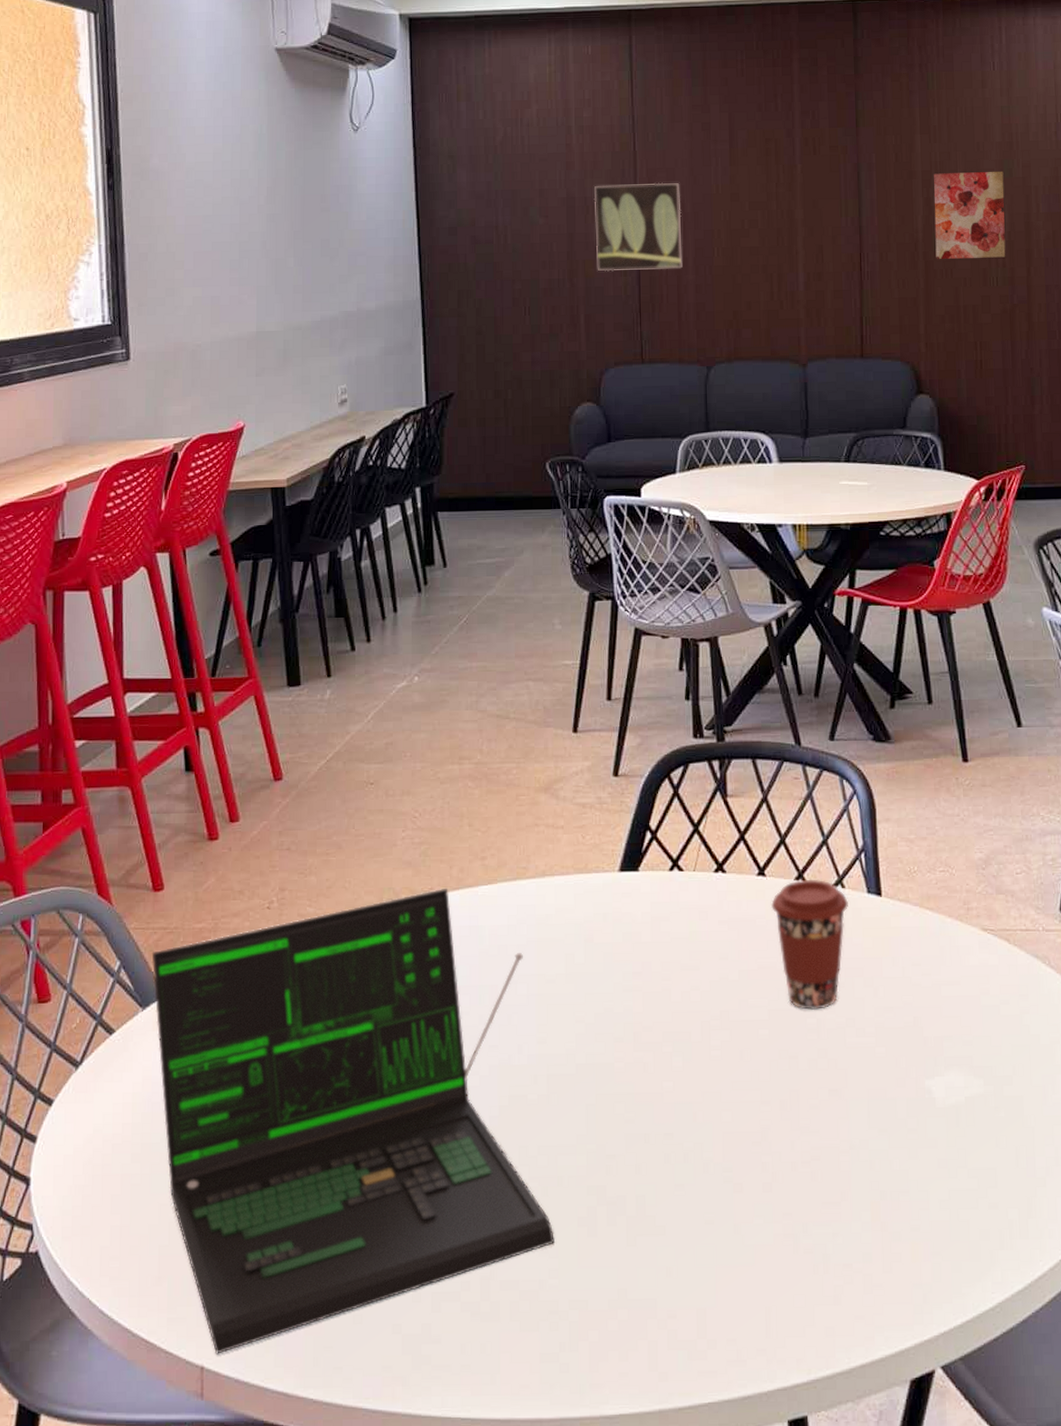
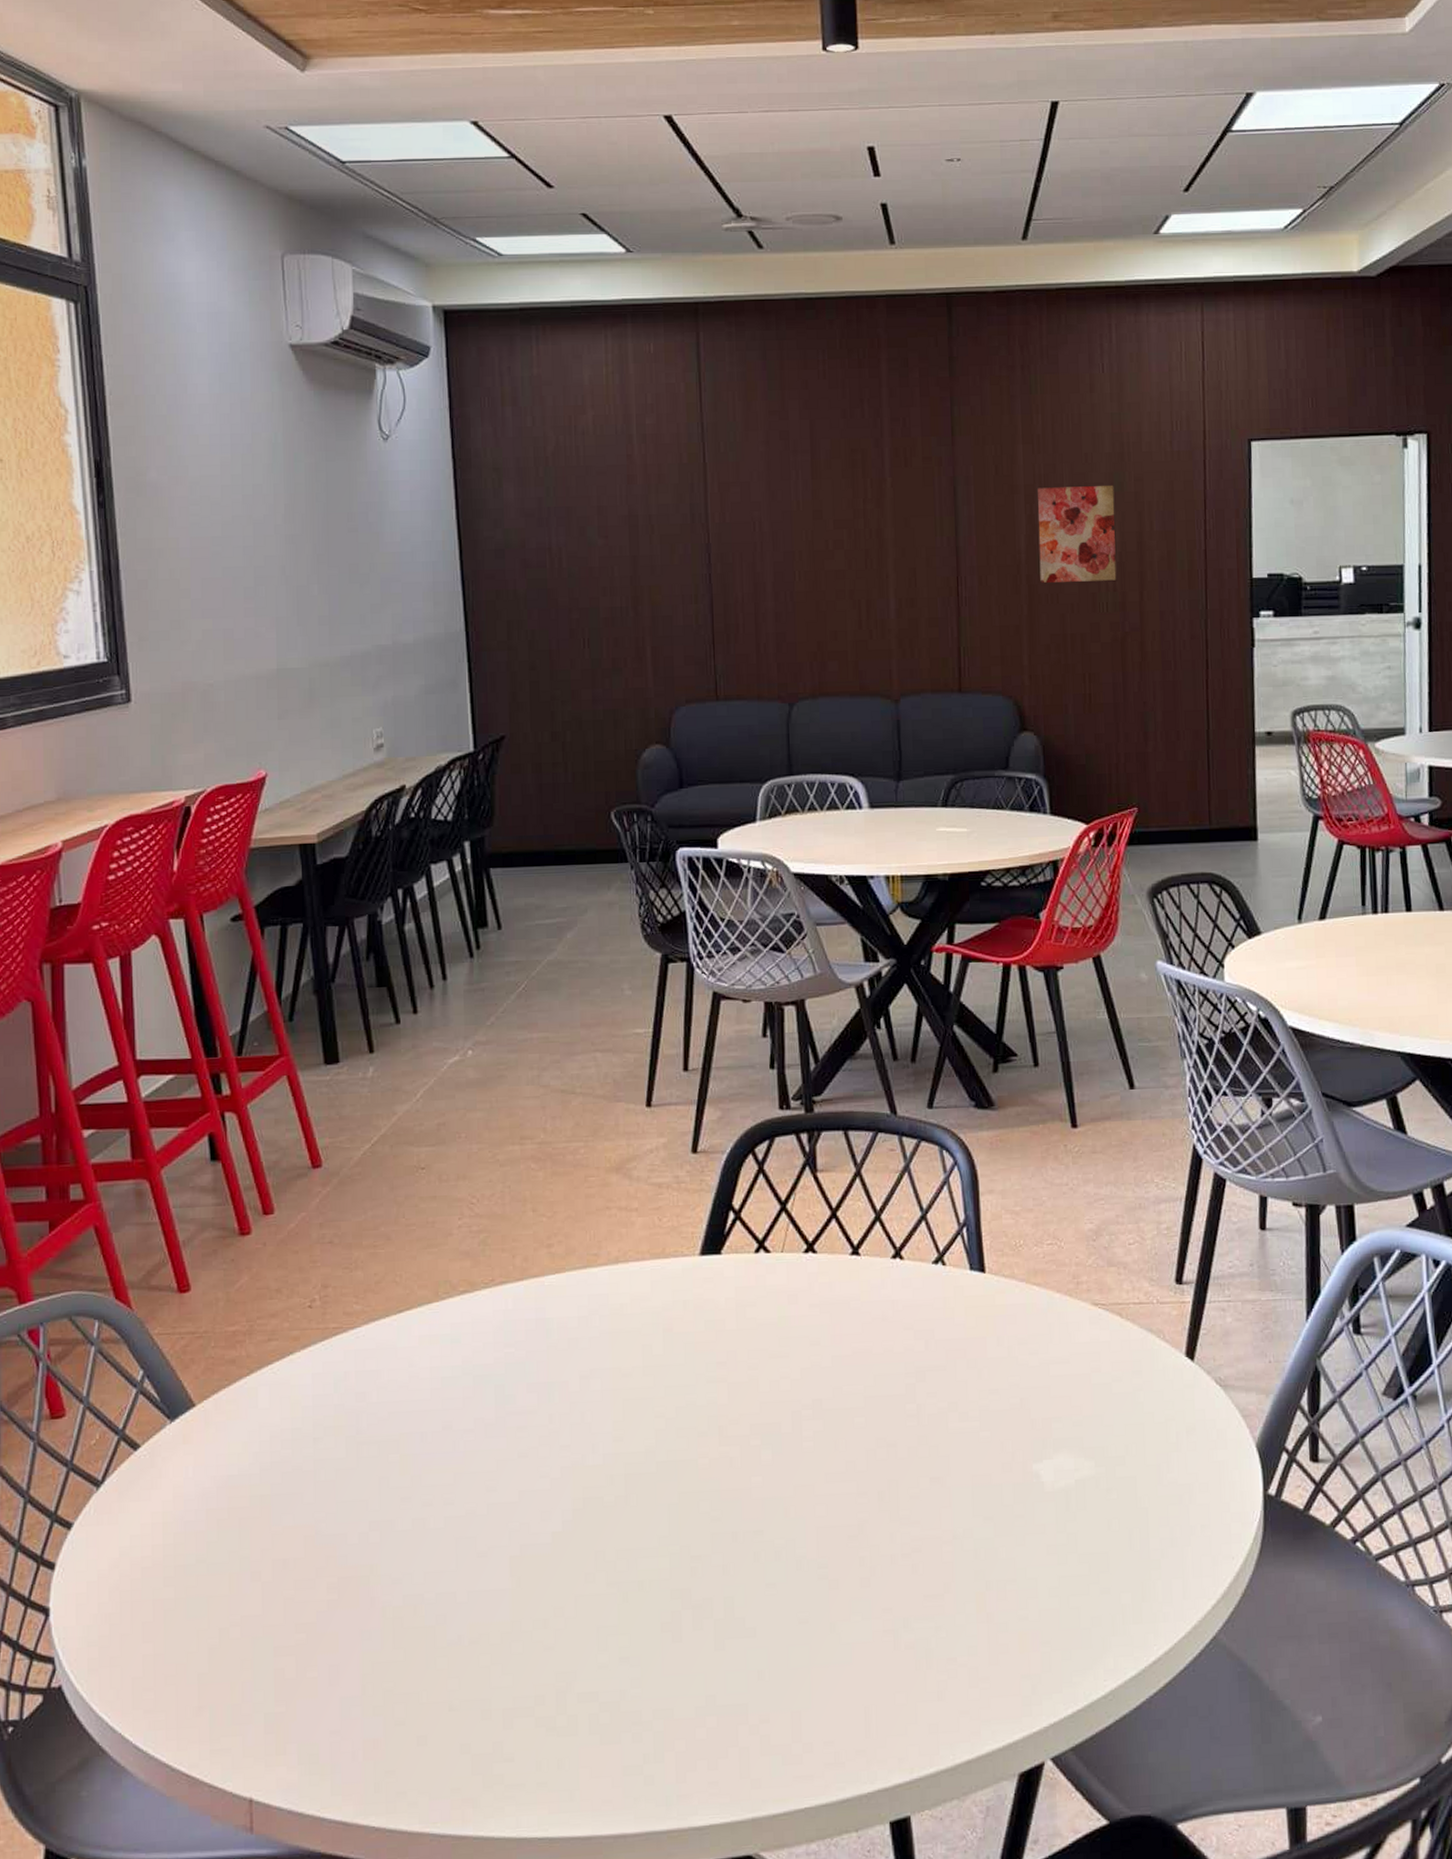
laptop: present [151,887,554,1354] -> none [179,1278,636,1786]
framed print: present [594,182,683,272] -> none [659,498,760,599]
coffee cup: present [770,879,848,1010] -> none [865,1257,949,1395]

